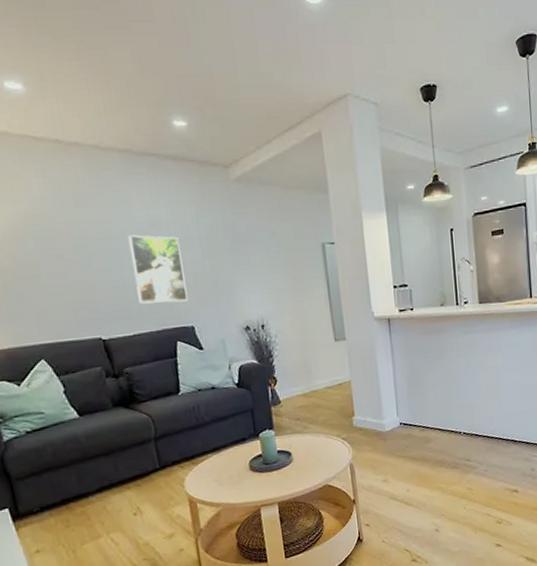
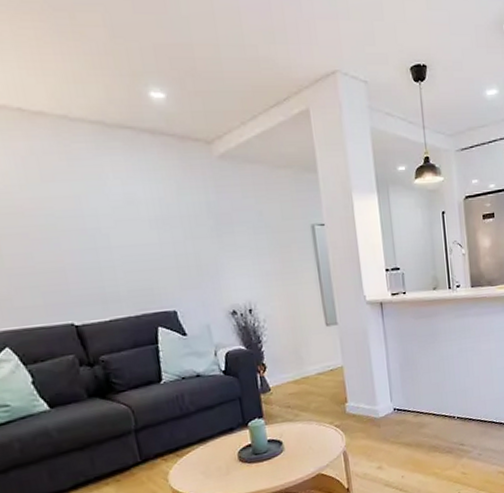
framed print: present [128,235,188,304] -> none [102,213,169,288]

